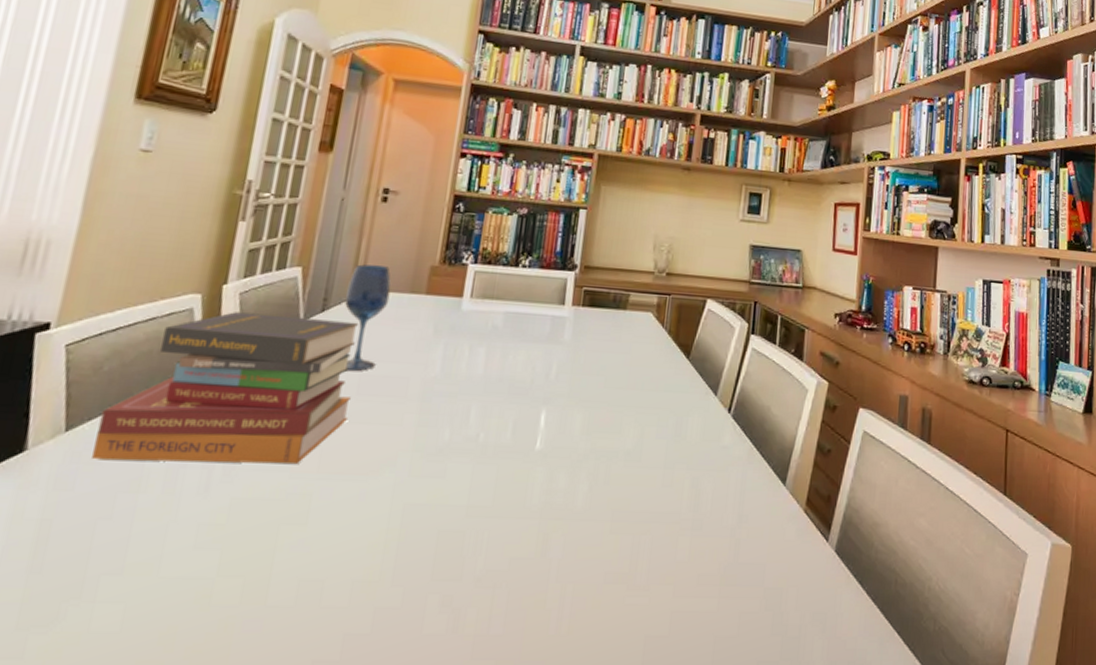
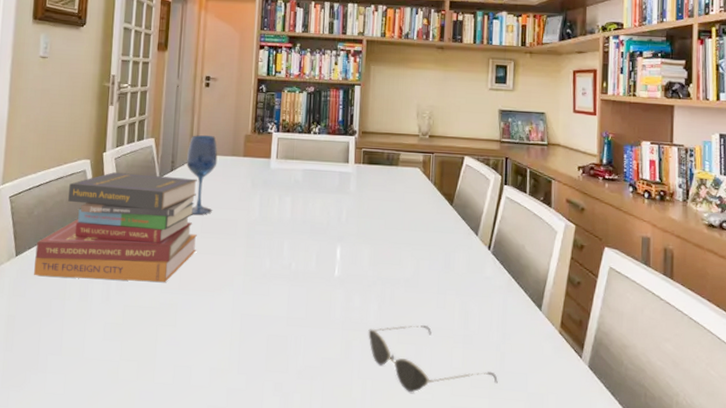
eyeglasses: none [573,508,730,596] -> present [368,324,498,392]

